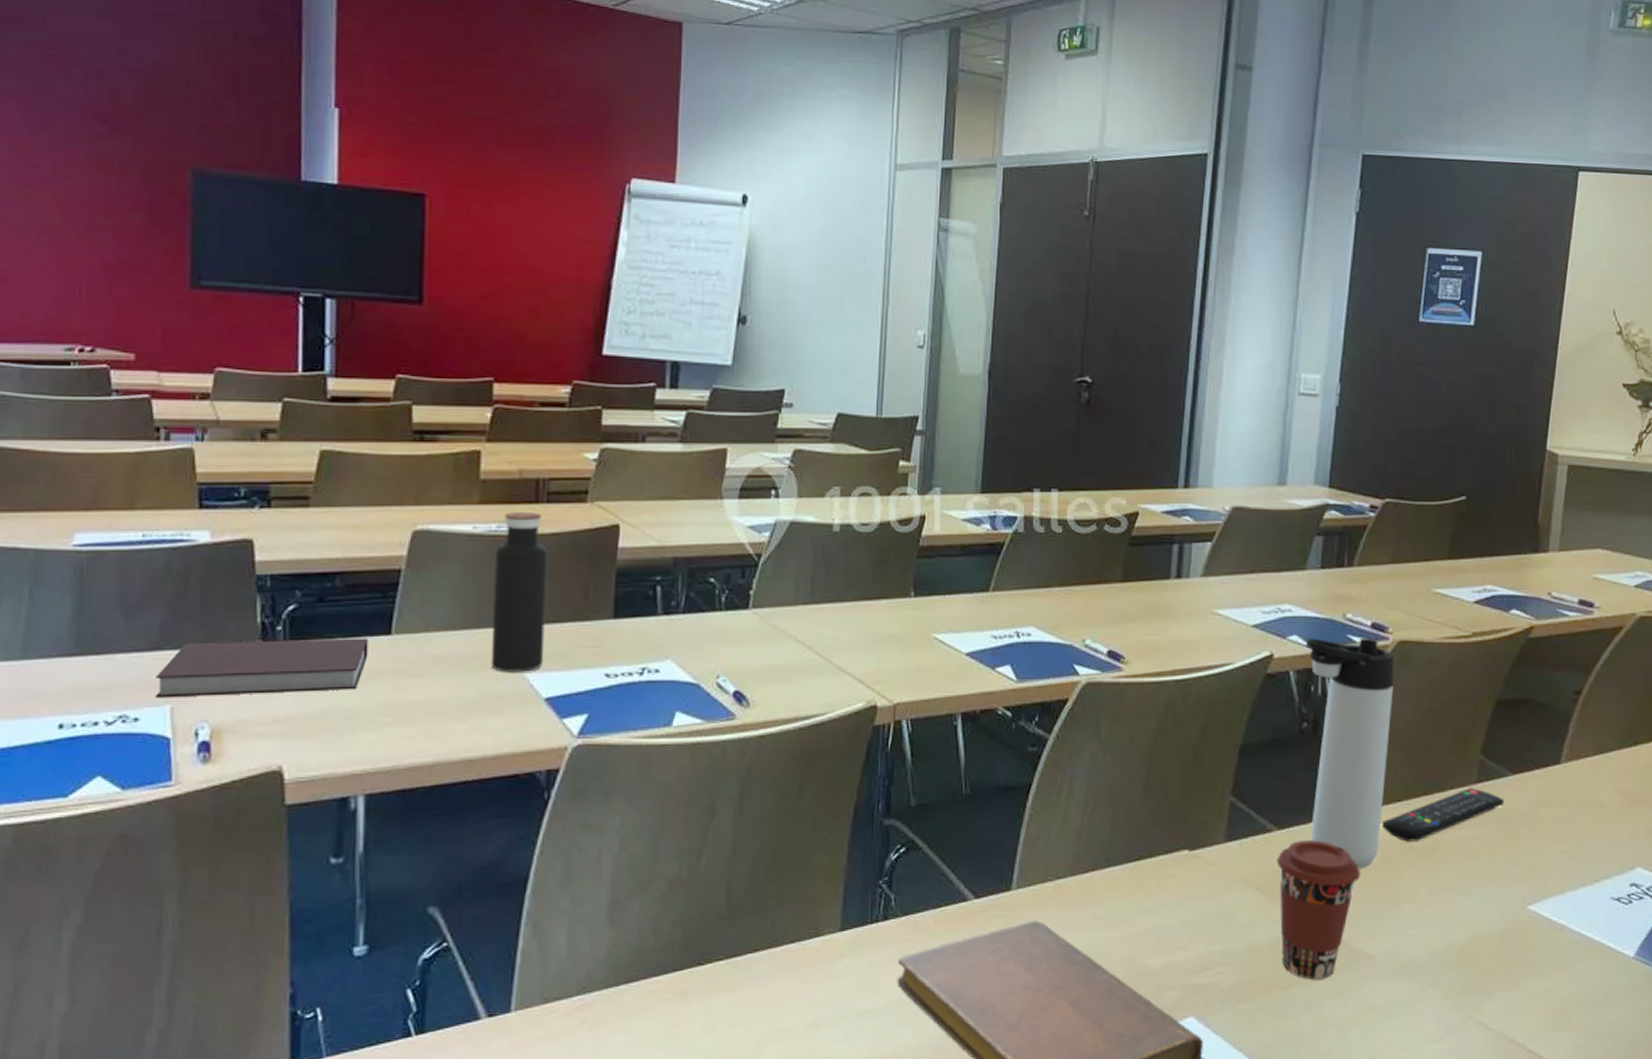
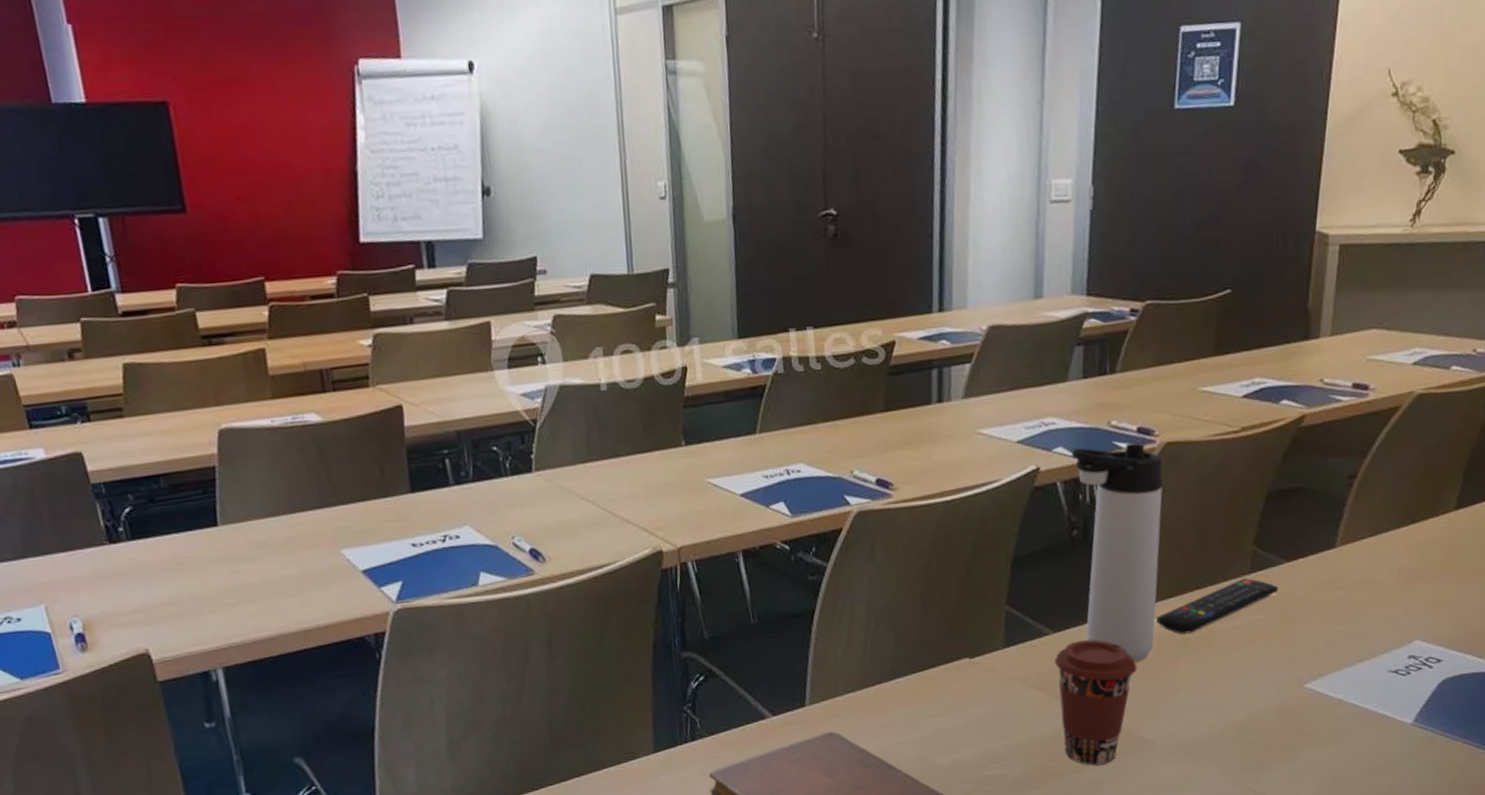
notebook: present [155,638,368,698] -> none [26,531,202,600]
water bottle: present [490,512,548,672] -> none [295,401,356,551]

